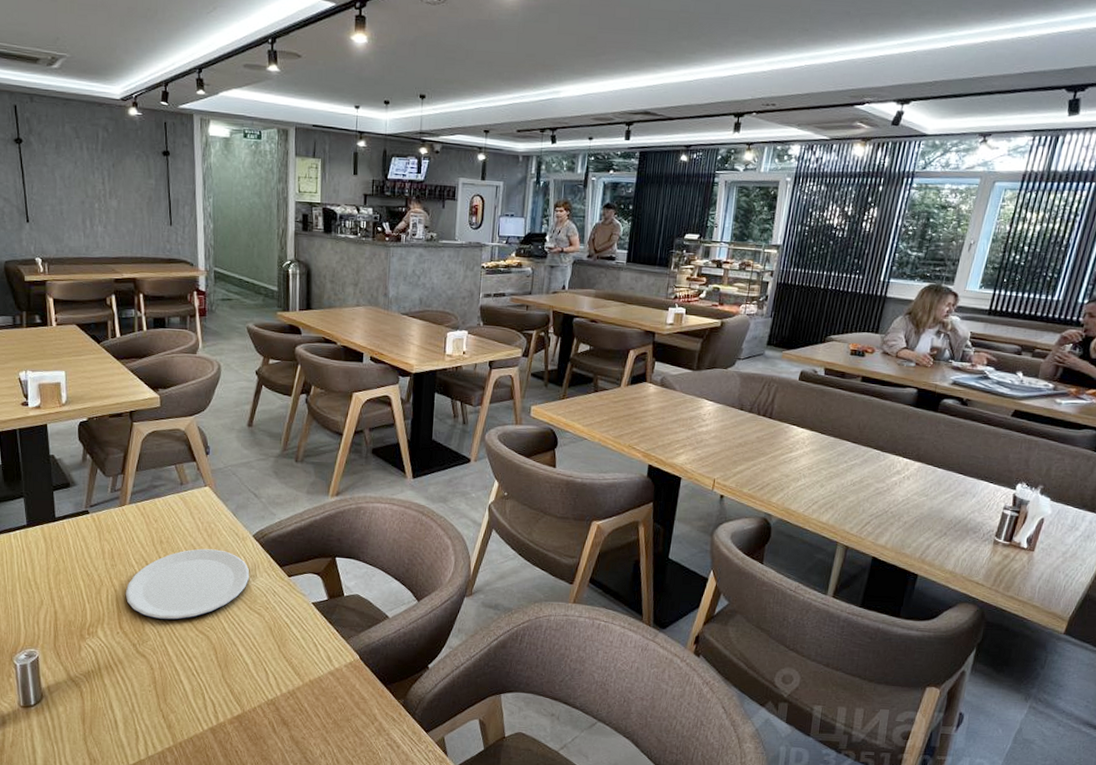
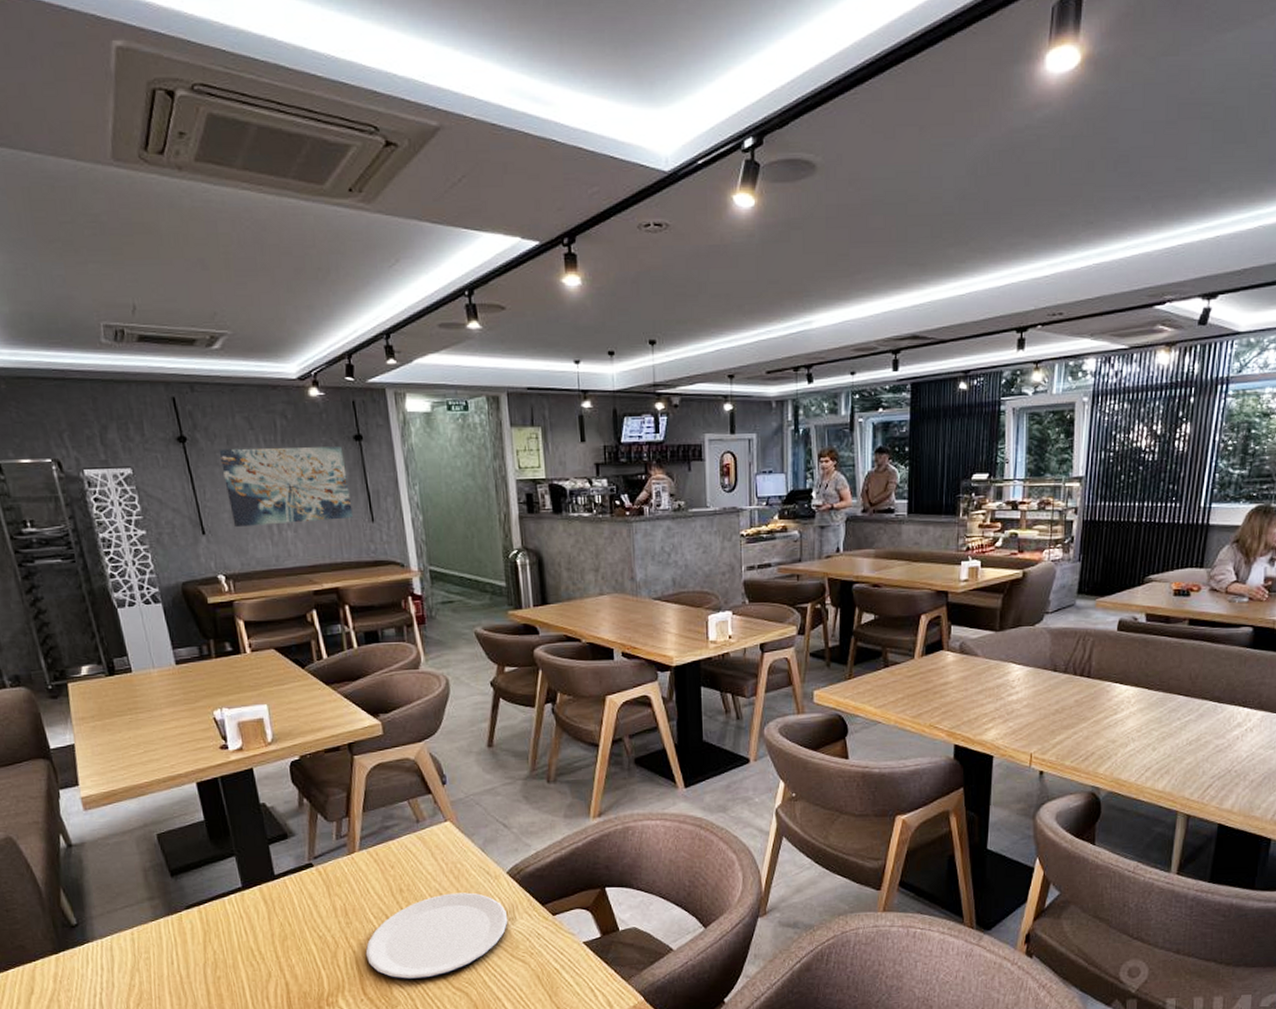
wall art: none [48,152,155,221] -> present [218,446,353,528]

